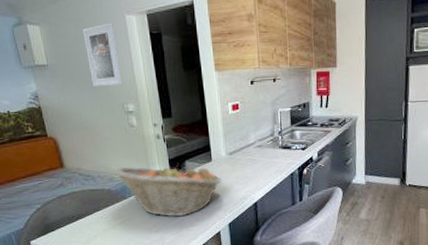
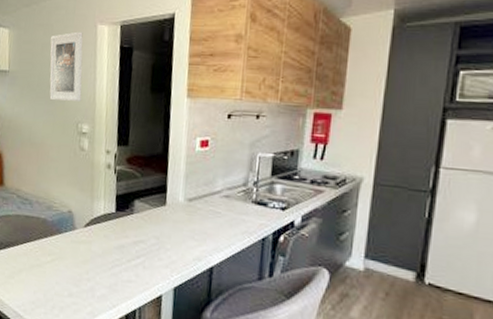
fruit basket: present [113,163,222,217] -> none [53,196,175,268]

